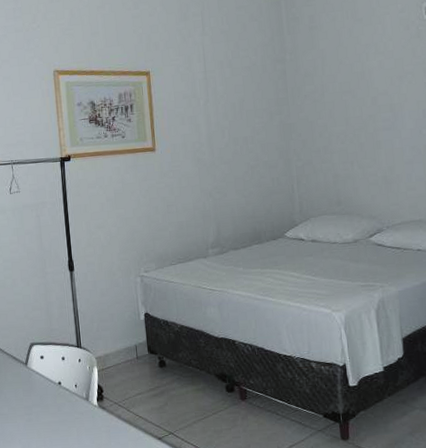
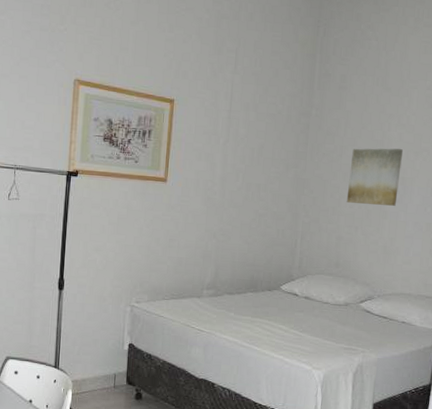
wall art: none [334,76,389,140] -> present [346,148,403,206]

